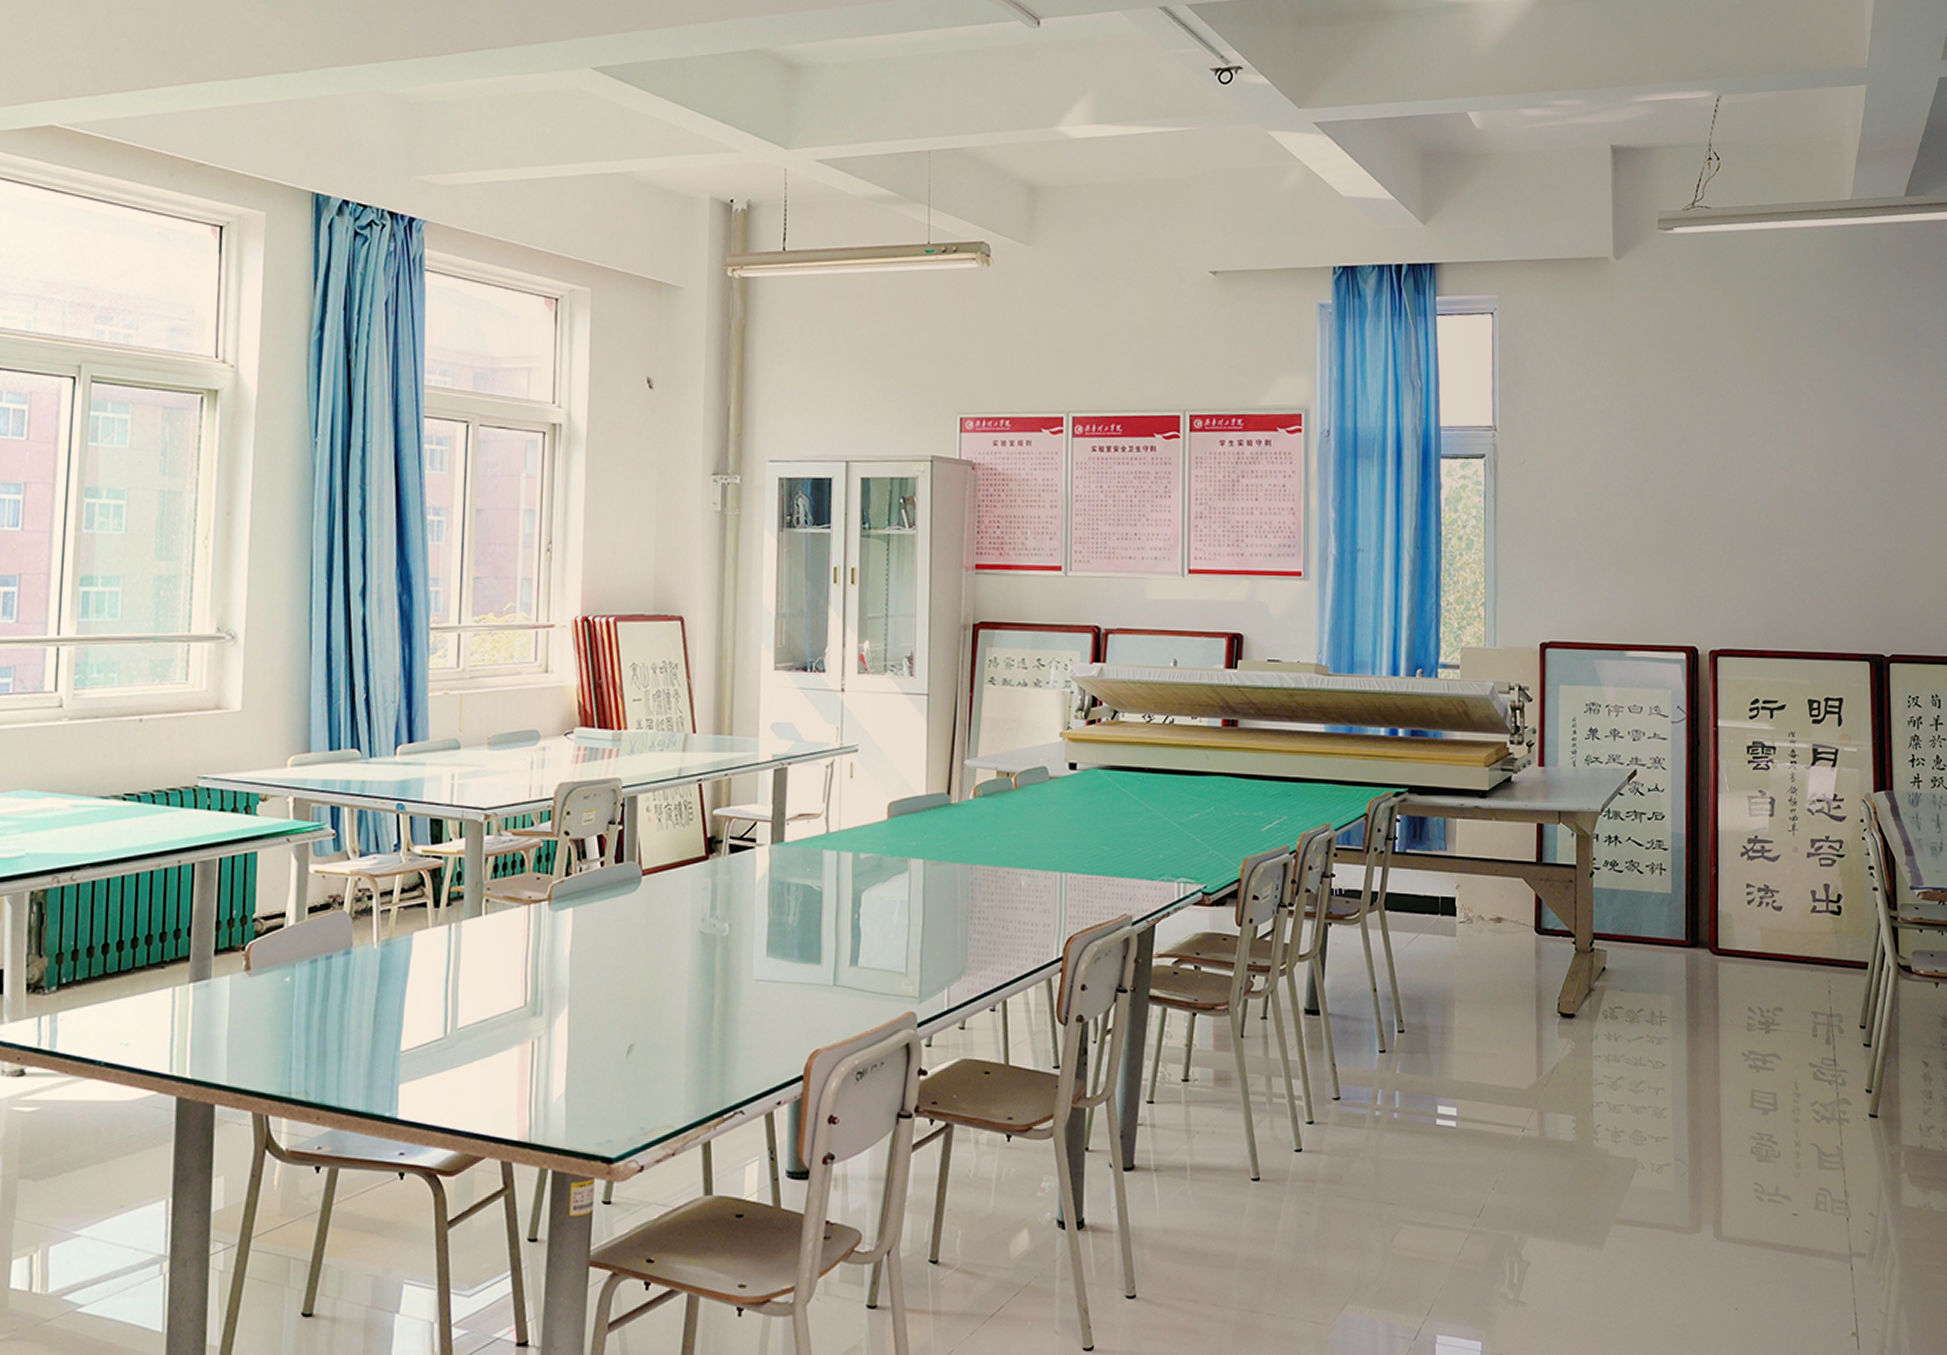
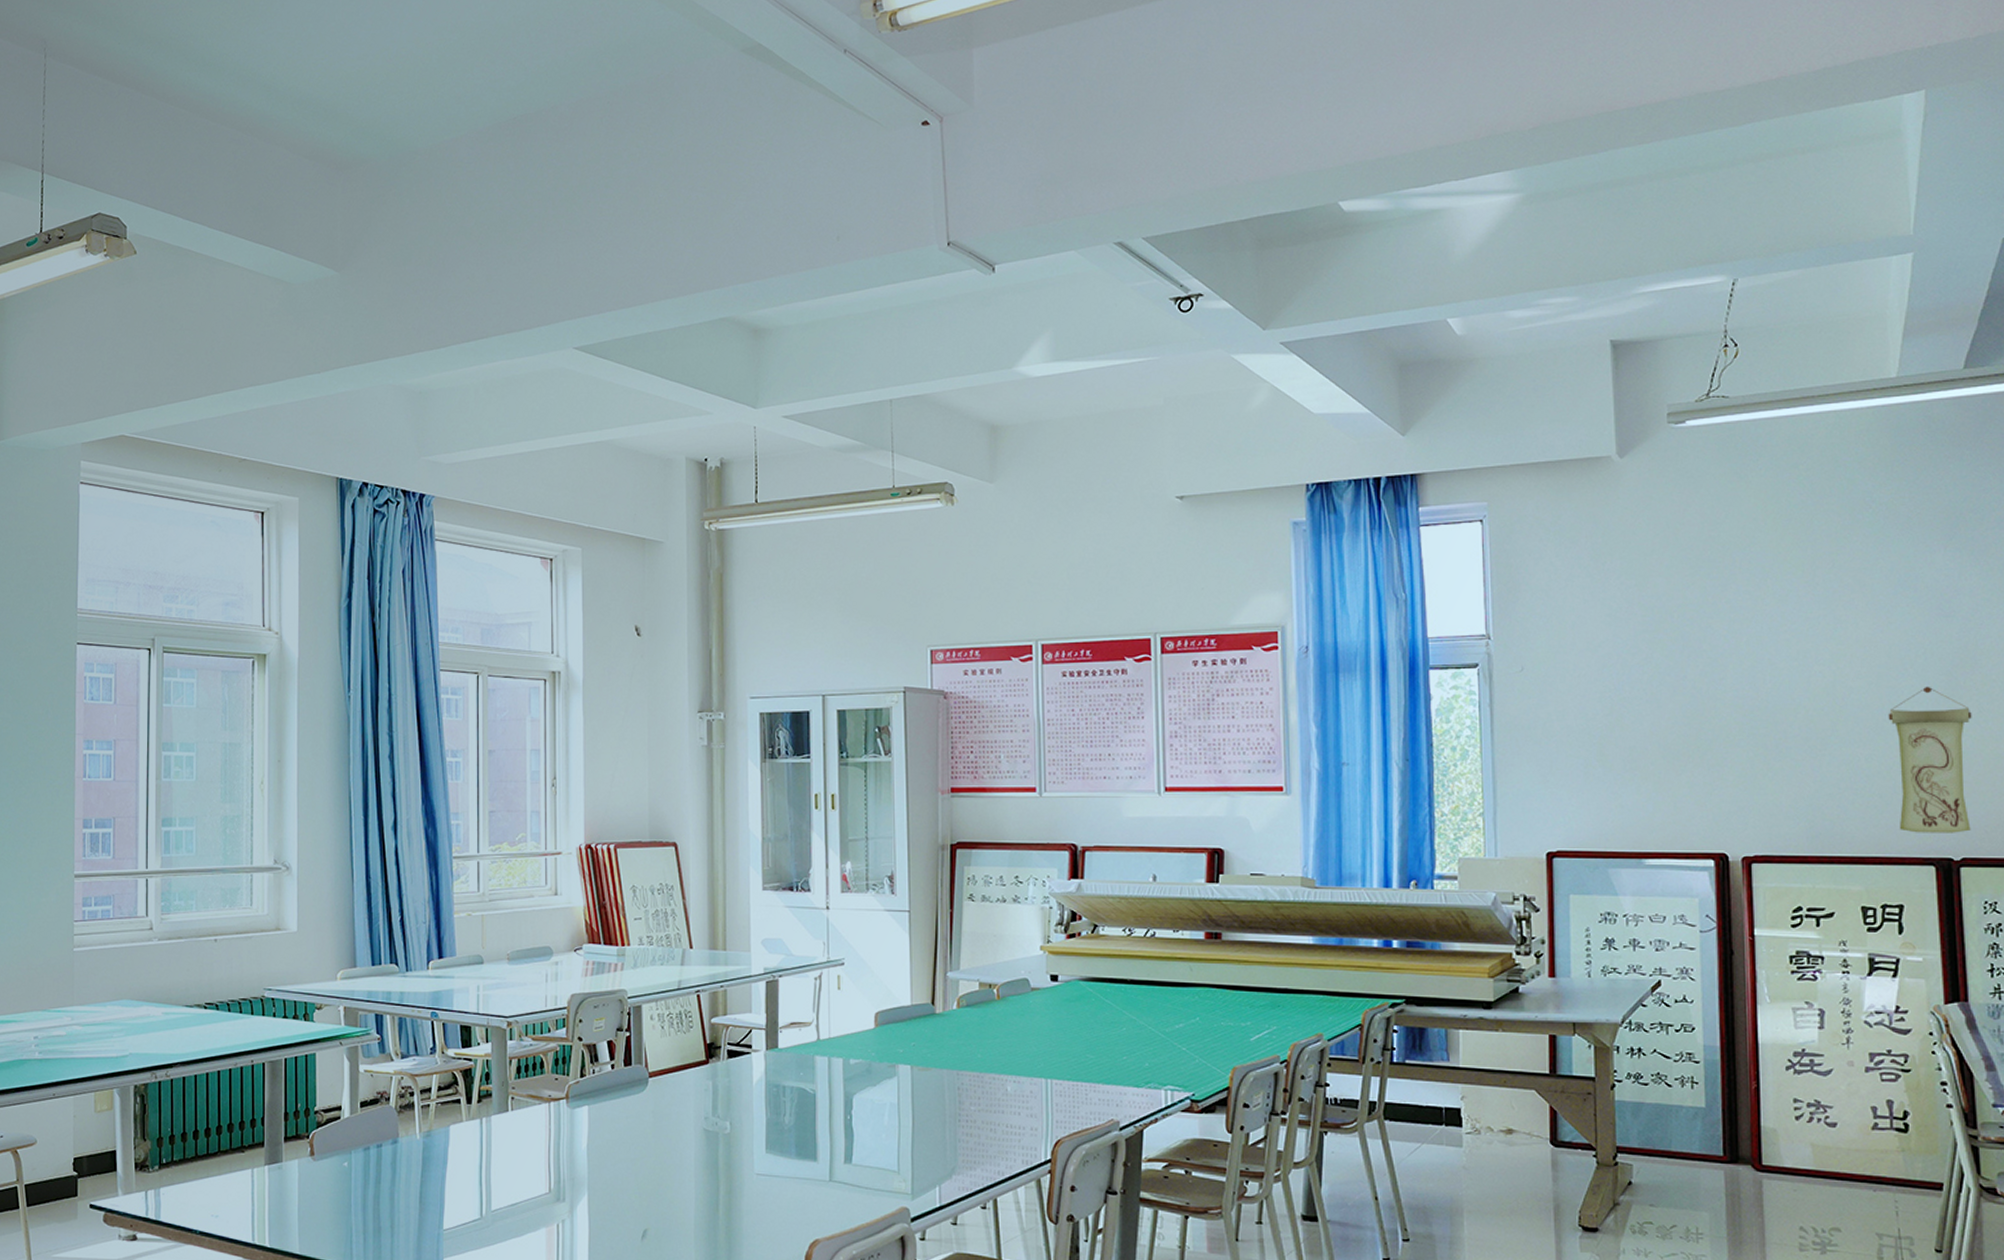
wall scroll: none [1835,491,1903,631] -> present [1888,686,1972,833]

